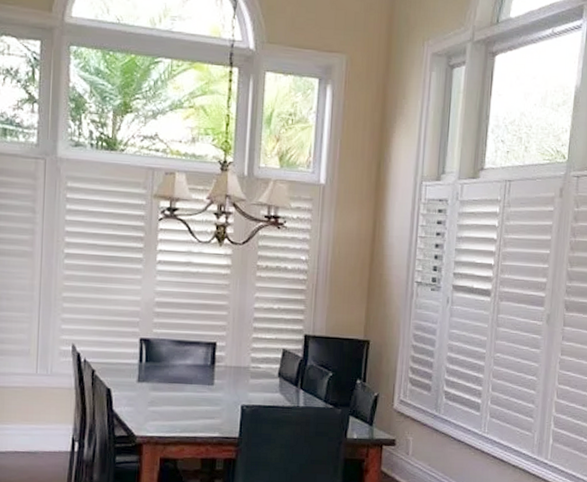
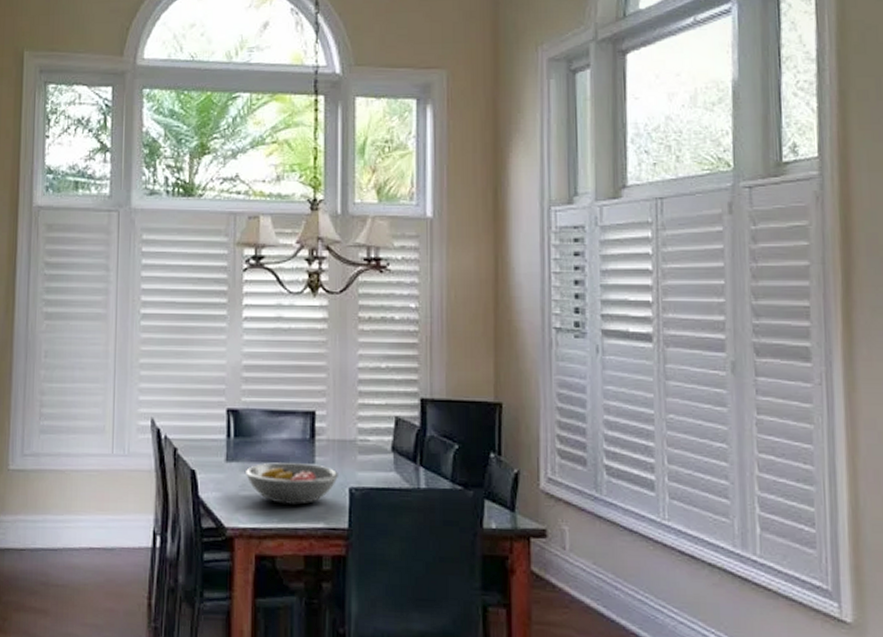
fruit bowl: none [153,384,233,418] -> present [244,462,338,505]

